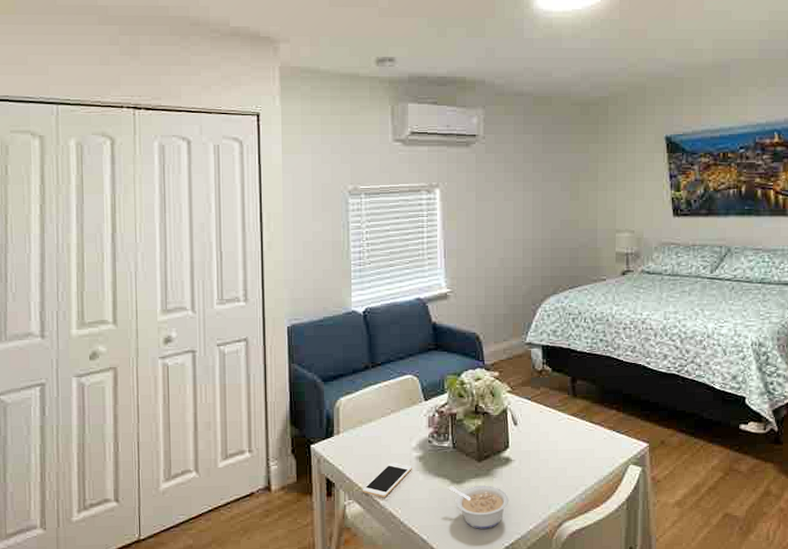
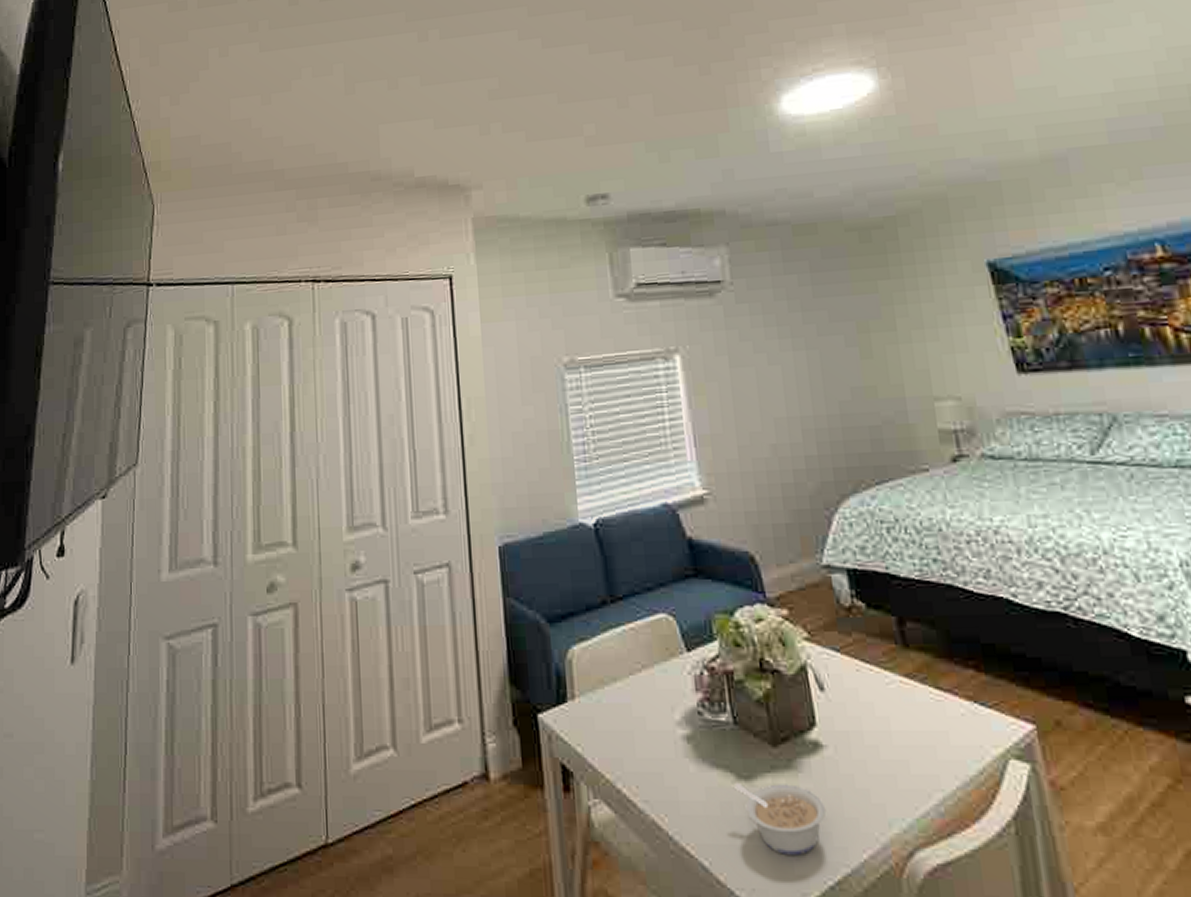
cell phone: present [362,462,412,497] -> none [611,742,679,797]

